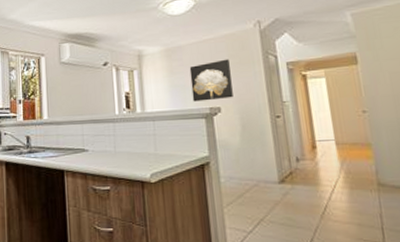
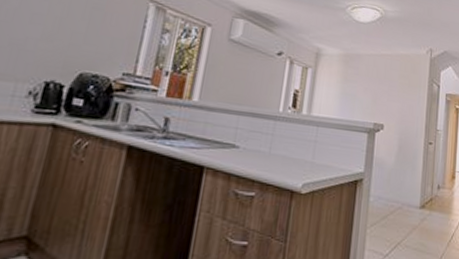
wall art: present [189,59,233,102] -> none [360,77,400,118]

